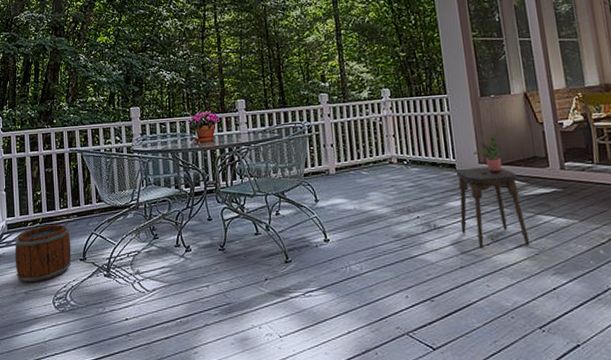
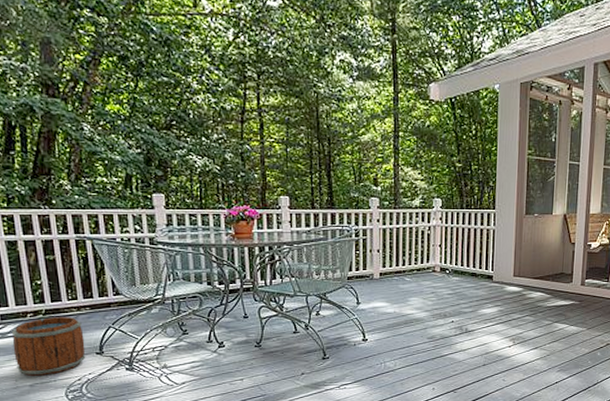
stool: present [456,167,530,249] -> none [488,280,545,350]
potted plant: present [473,136,502,172] -> none [510,252,534,285]

